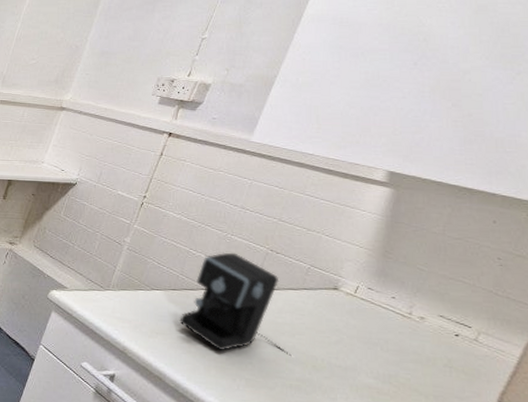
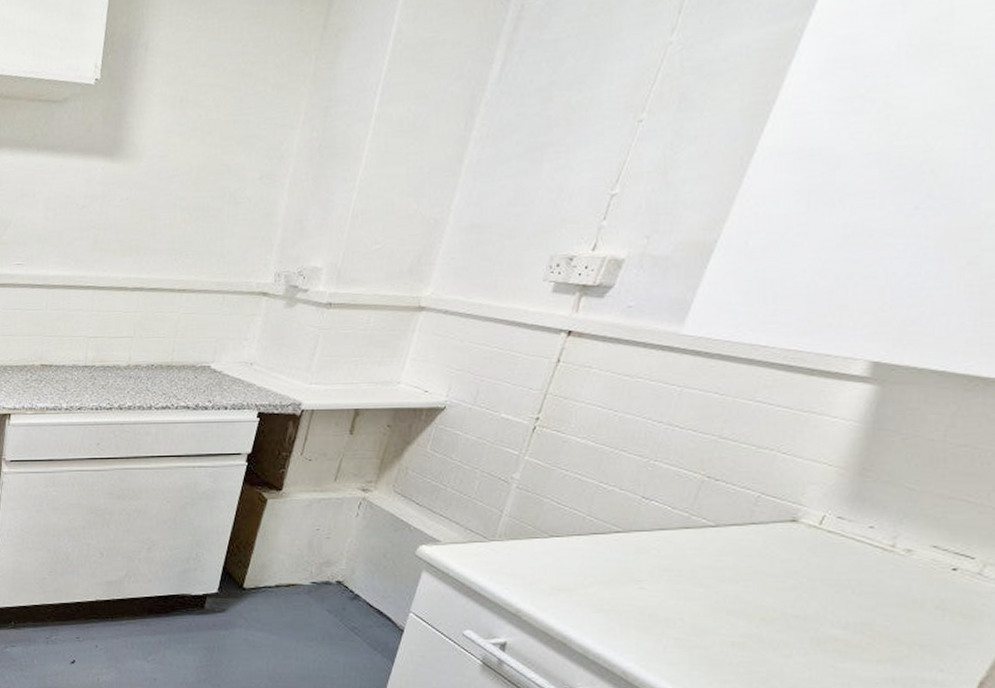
coffee maker: present [179,252,292,356] -> none [587,483,734,607]

